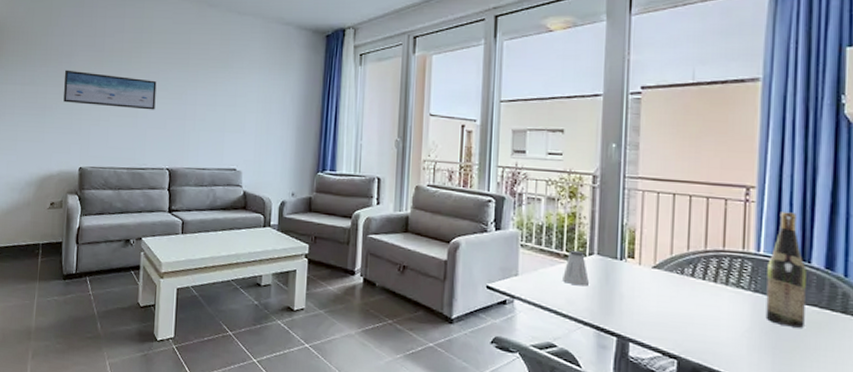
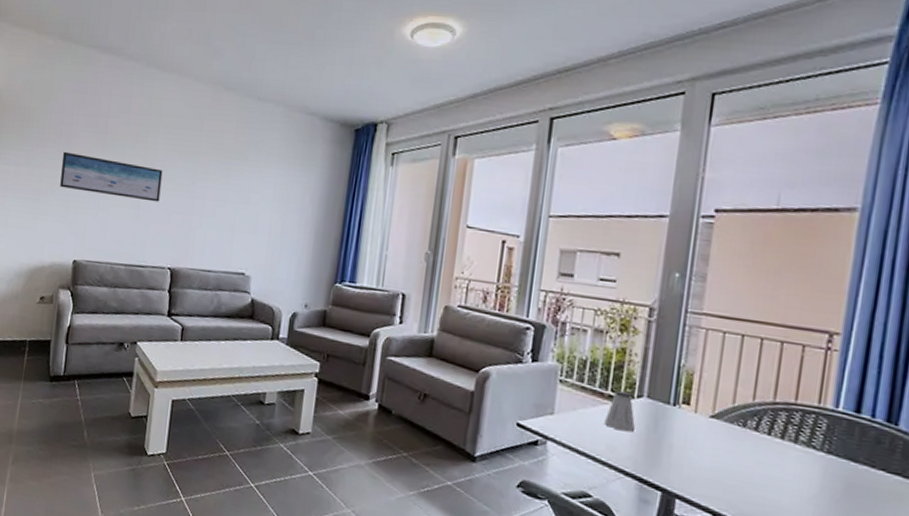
wine bottle: present [765,212,806,328] -> none [838,364,892,499]

